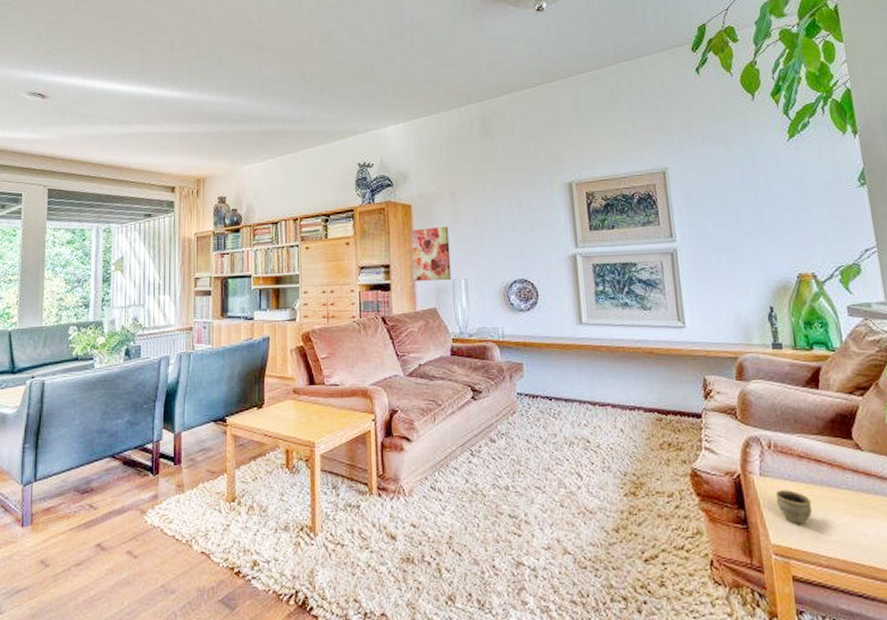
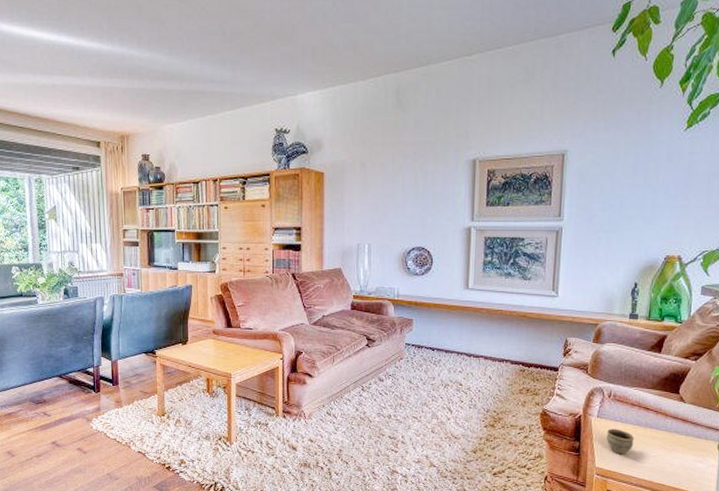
wall art: present [411,226,452,282] -> none [322,194,357,245]

